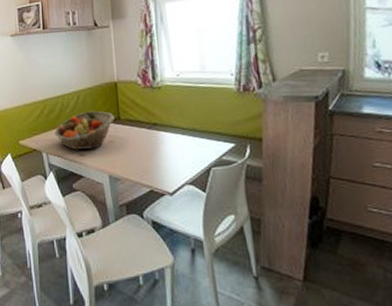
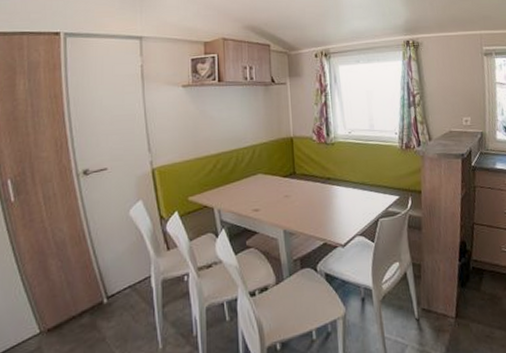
fruit basket: present [54,111,114,150] -> none [228,165,290,205]

